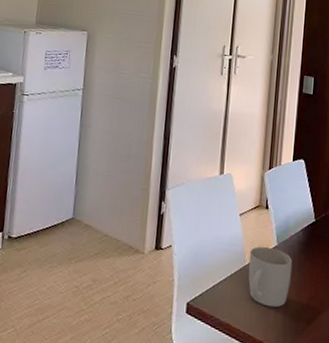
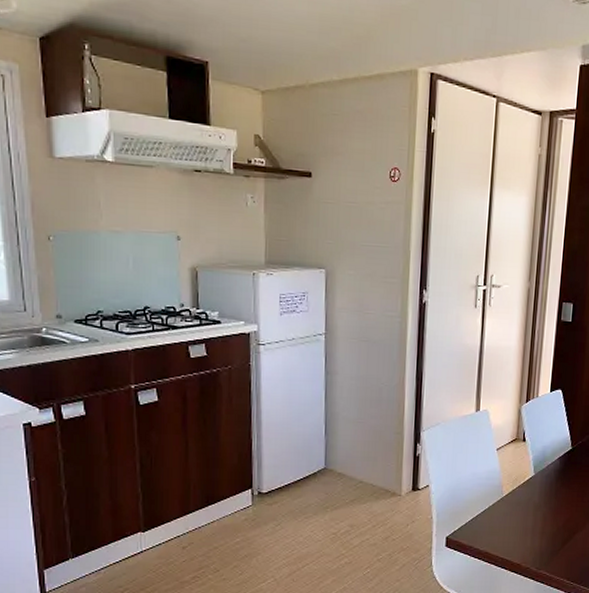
mug: present [248,246,293,308] -> none [506,477,549,533]

